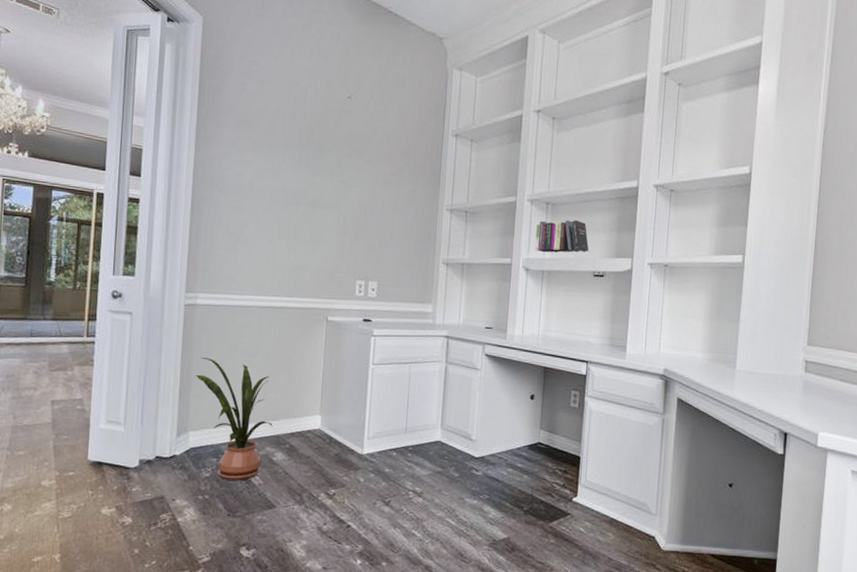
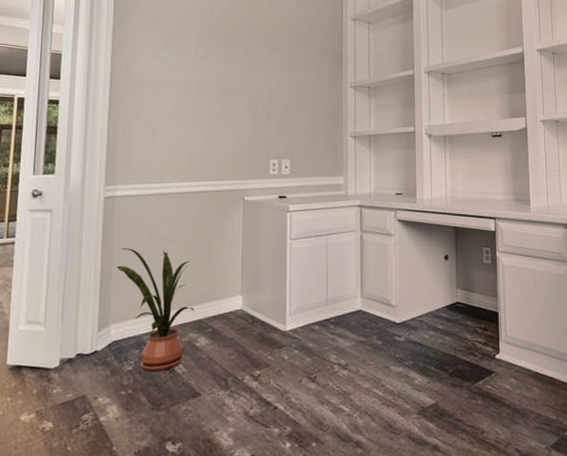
books: present [535,219,589,253] -> none [435,86,485,119]

